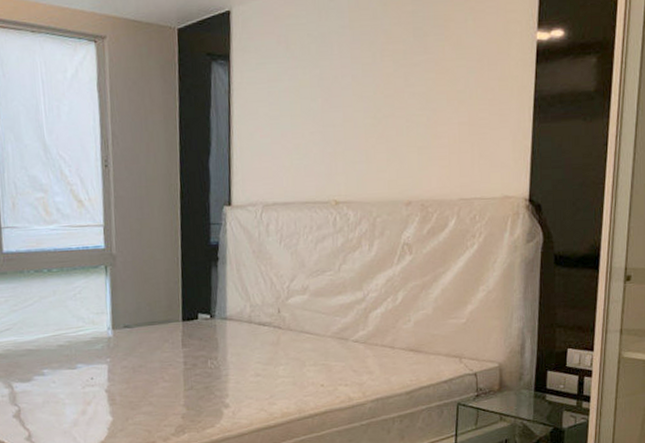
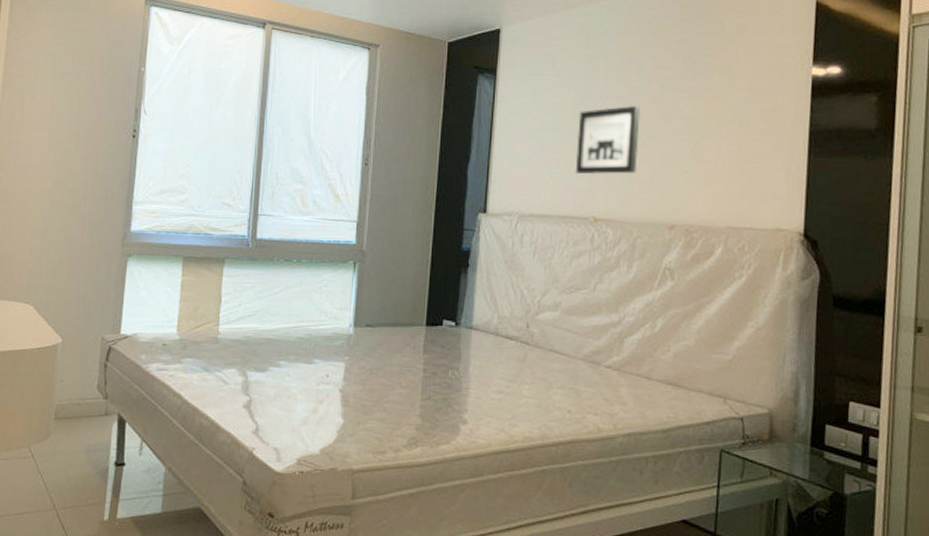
wall art: none [314,83,375,159] -> present [575,105,640,175]

